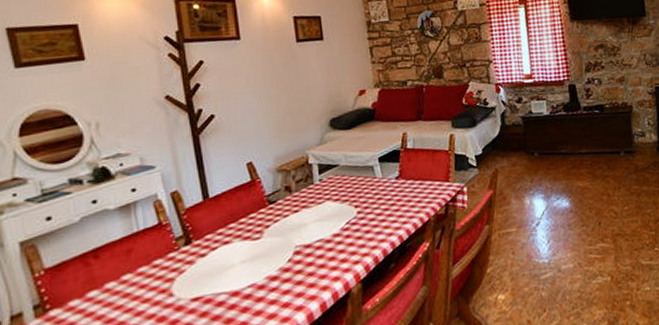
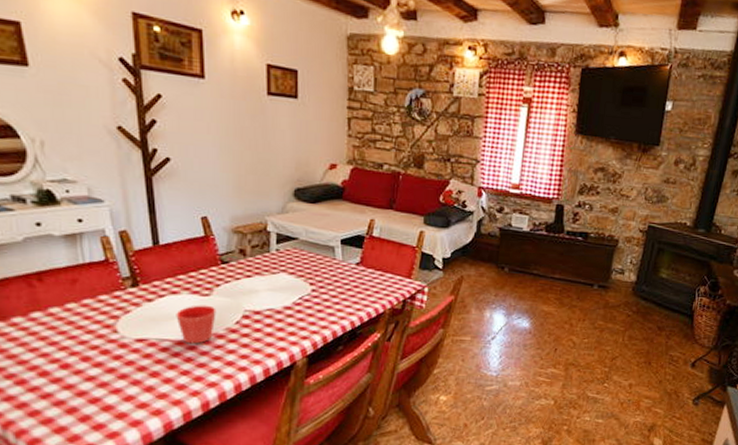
flower pot: none [229,248,269,293] -> present [176,305,216,344]

